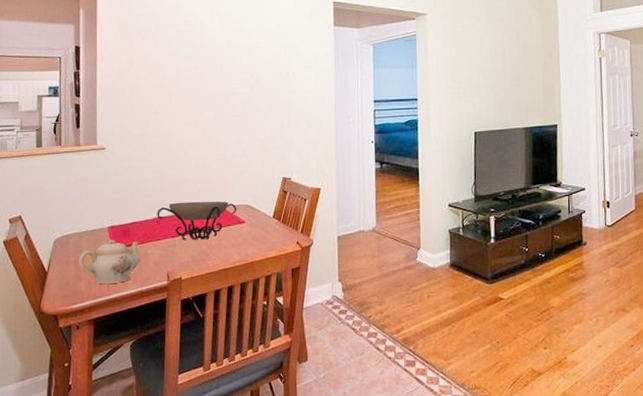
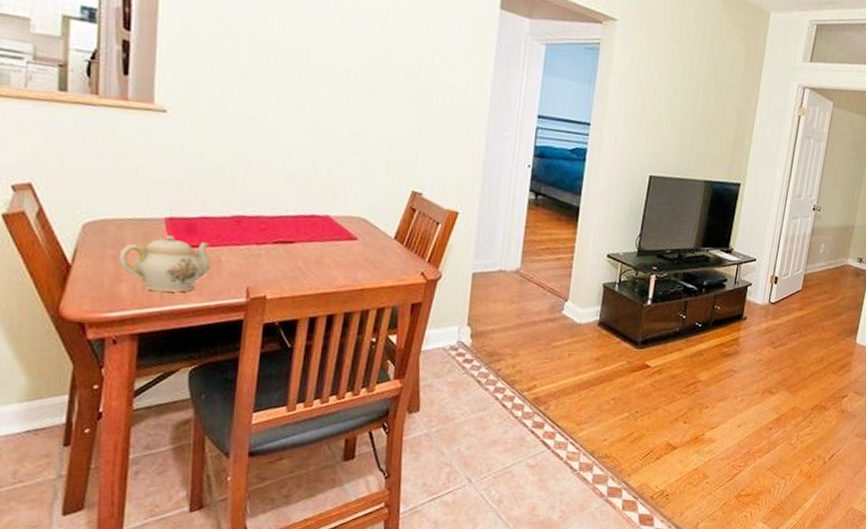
decorative bowl: present [157,201,237,241] -> none [237,200,349,254]

